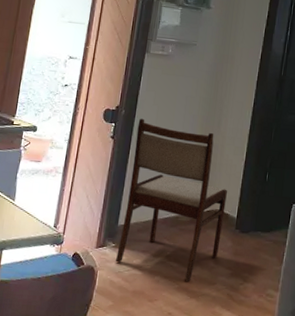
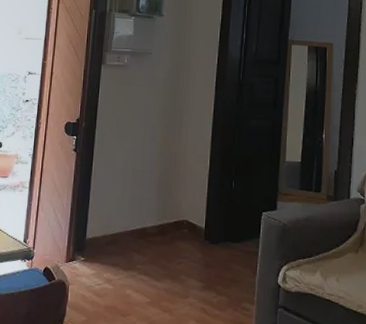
dining chair: present [116,118,227,281] -> none [86,130,193,295]

